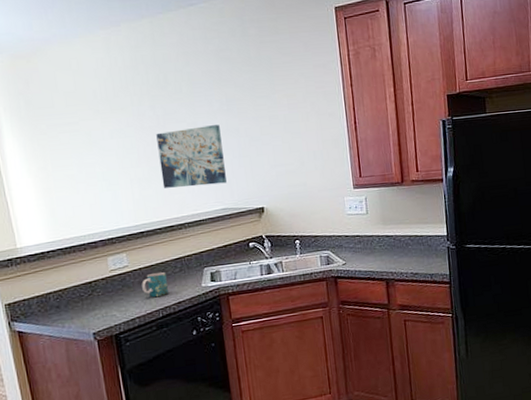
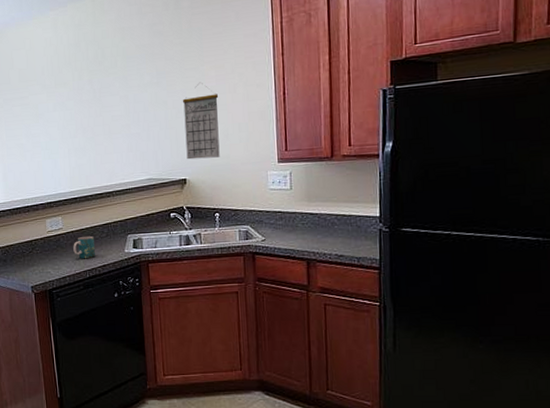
wall art: present [156,125,227,188] -> none [92,97,153,158]
calendar: none [255,110,297,188] -> present [182,82,220,160]

